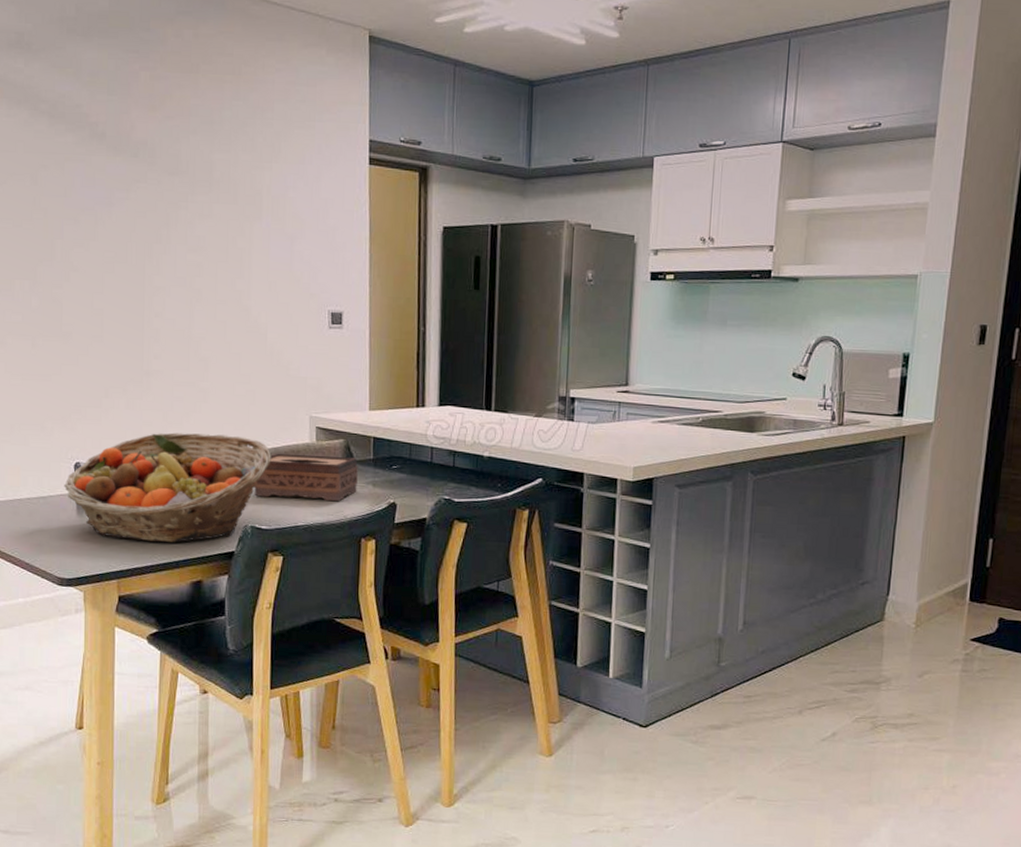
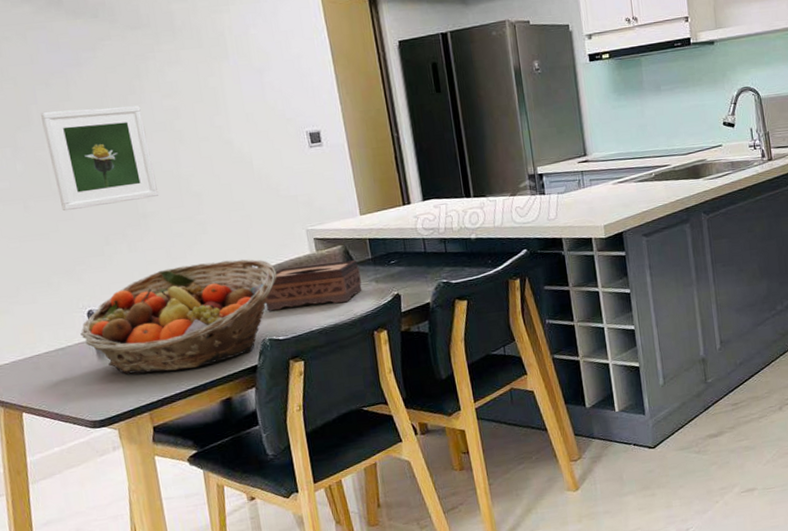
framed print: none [63,249,166,356] -> present [40,105,158,211]

